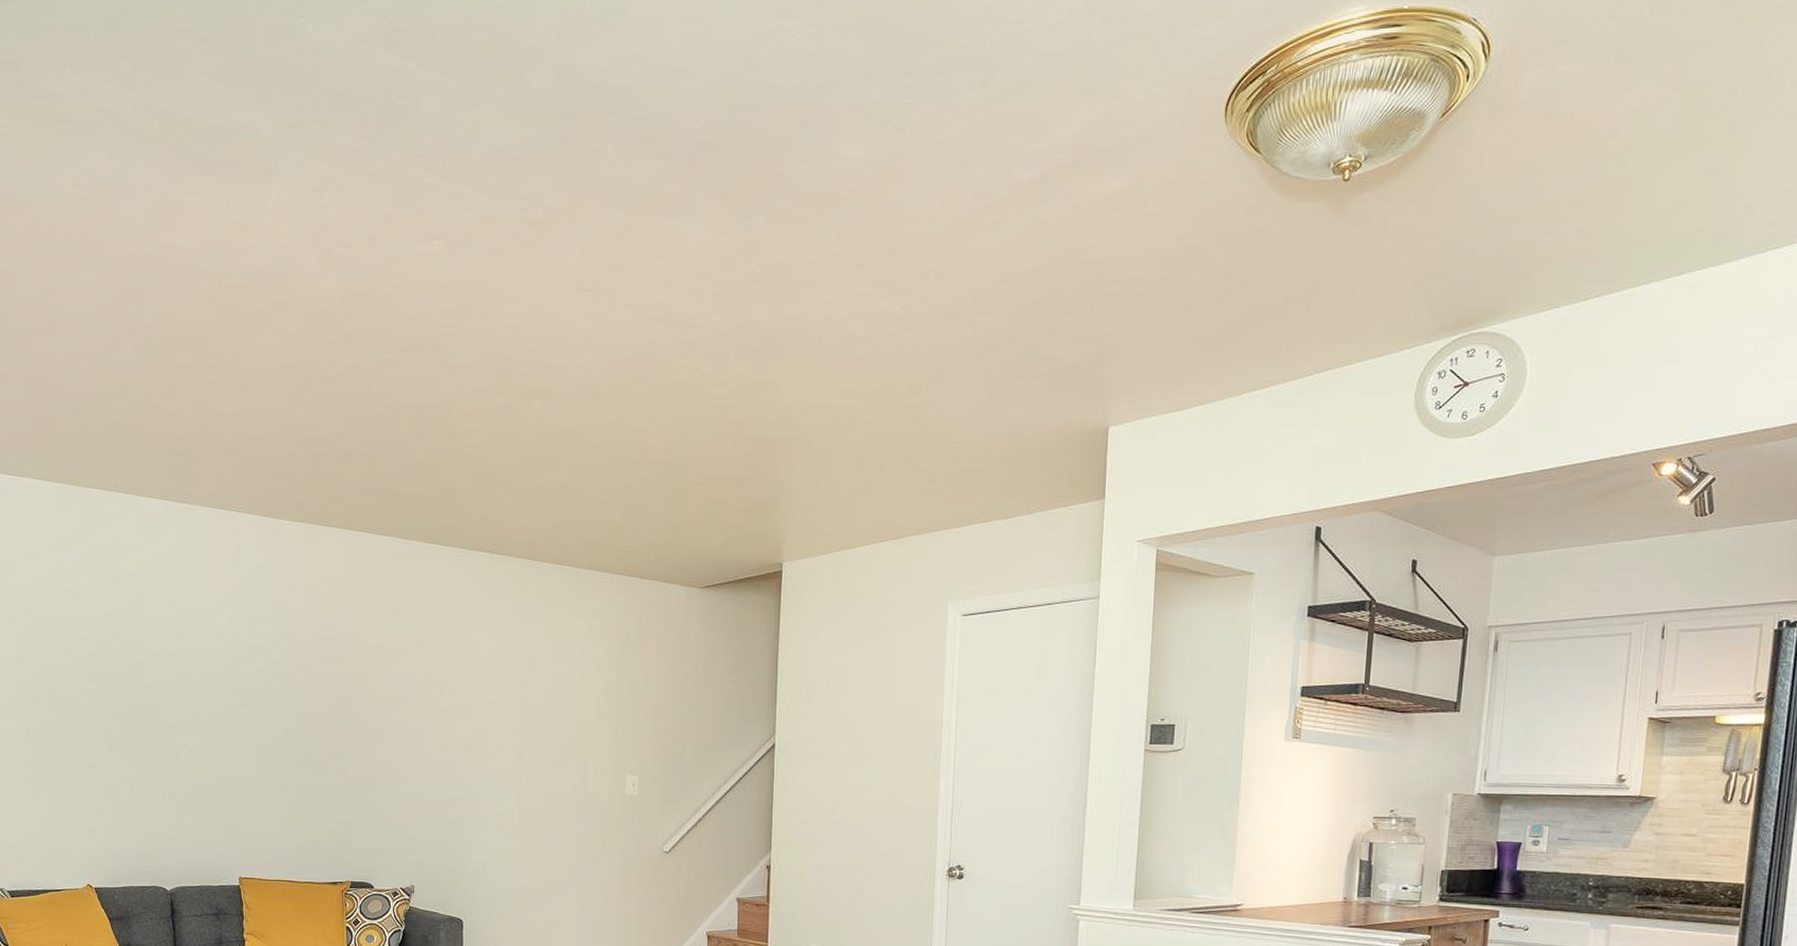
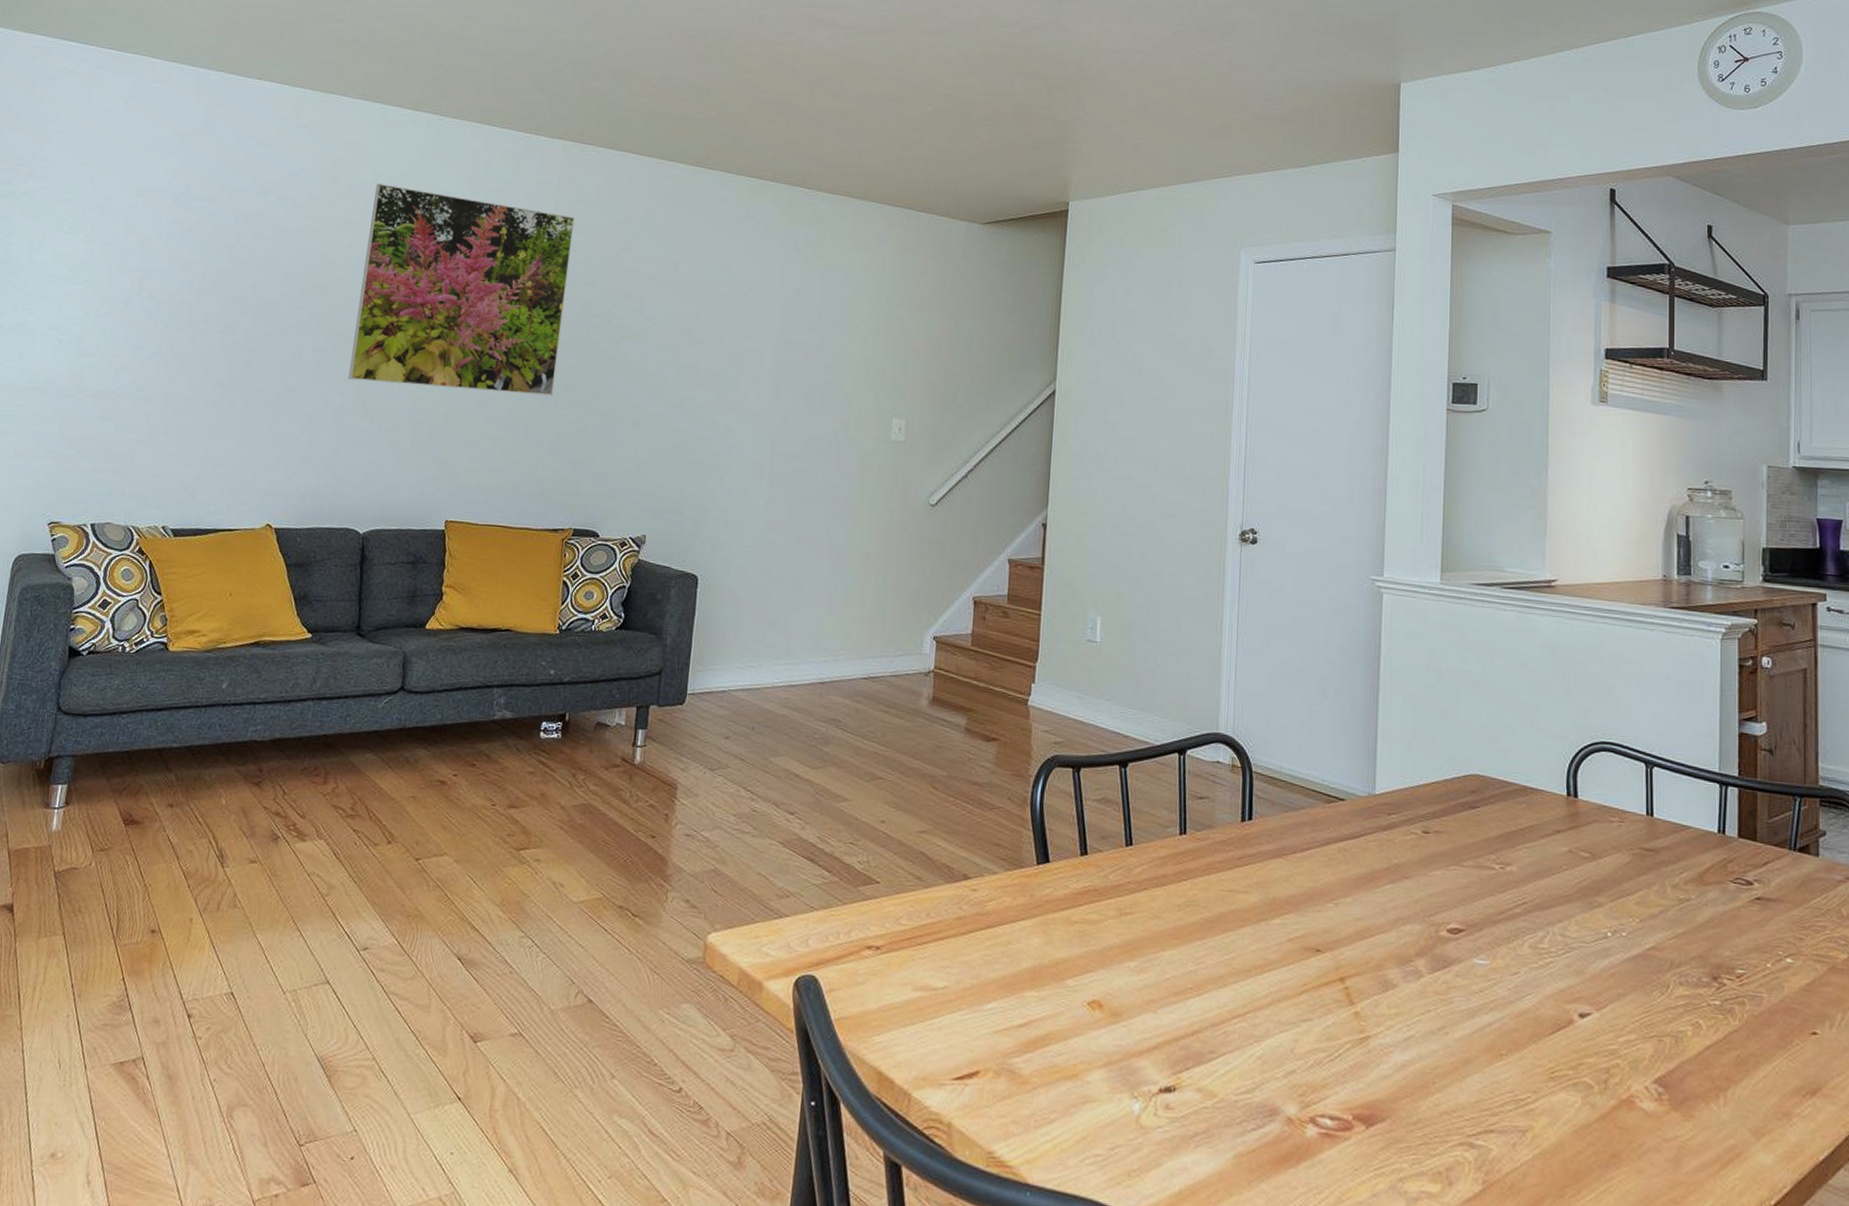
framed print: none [138,572,322,765] -> present [348,183,575,396]

